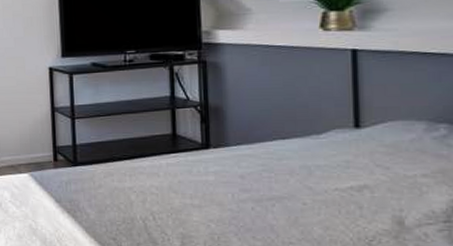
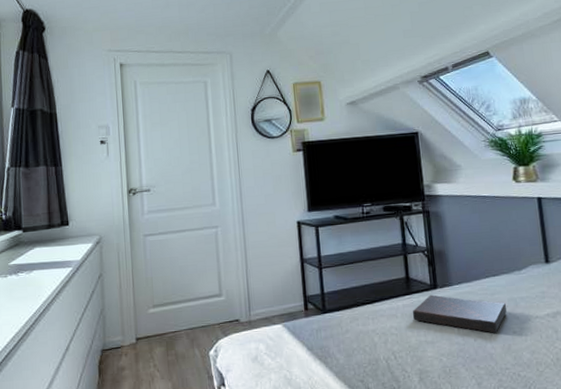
book: none [177,155,298,203] -> present [412,294,507,333]

